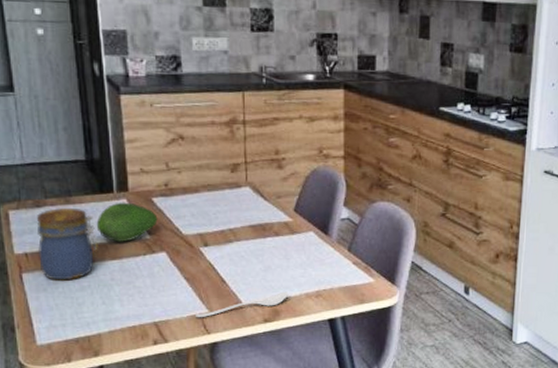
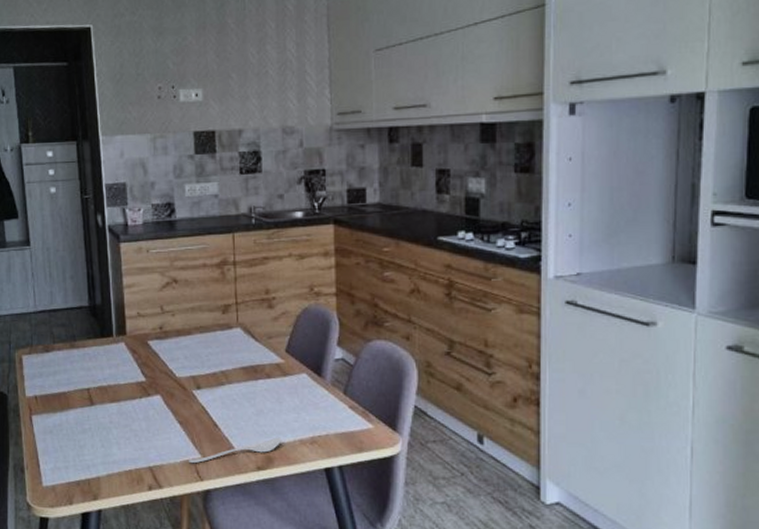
jar: present [37,207,98,281] -> none [46,351,99,423]
fruit: present [96,202,158,242] -> none [97,345,153,385]

